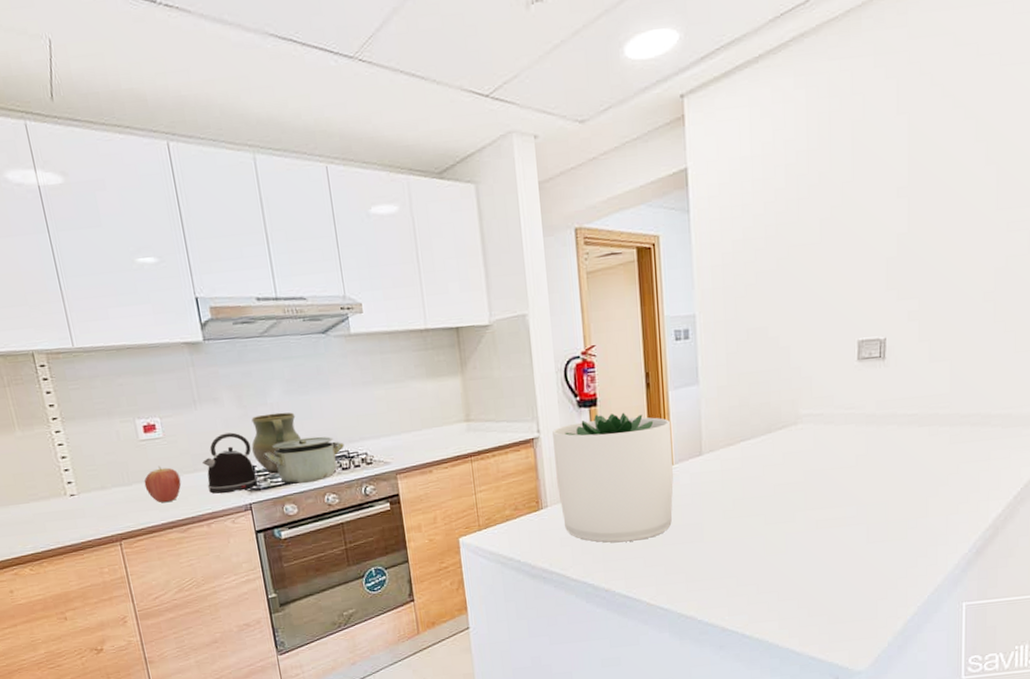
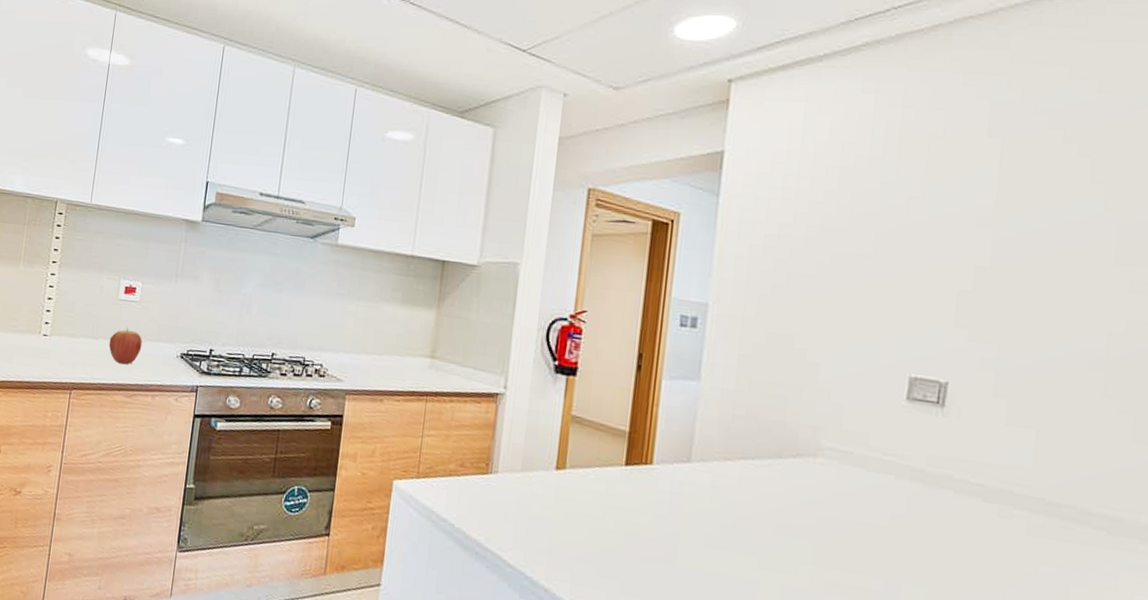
kettle: present [202,432,258,494] -> none [163,311,215,371]
ceramic jug: present [251,412,302,474] -> none [214,302,264,363]
saucepan: present [263,436,344,485] -> none [223,332,302,381]
planter: present [552,412,674,543] -> none [512,384,659,543]

